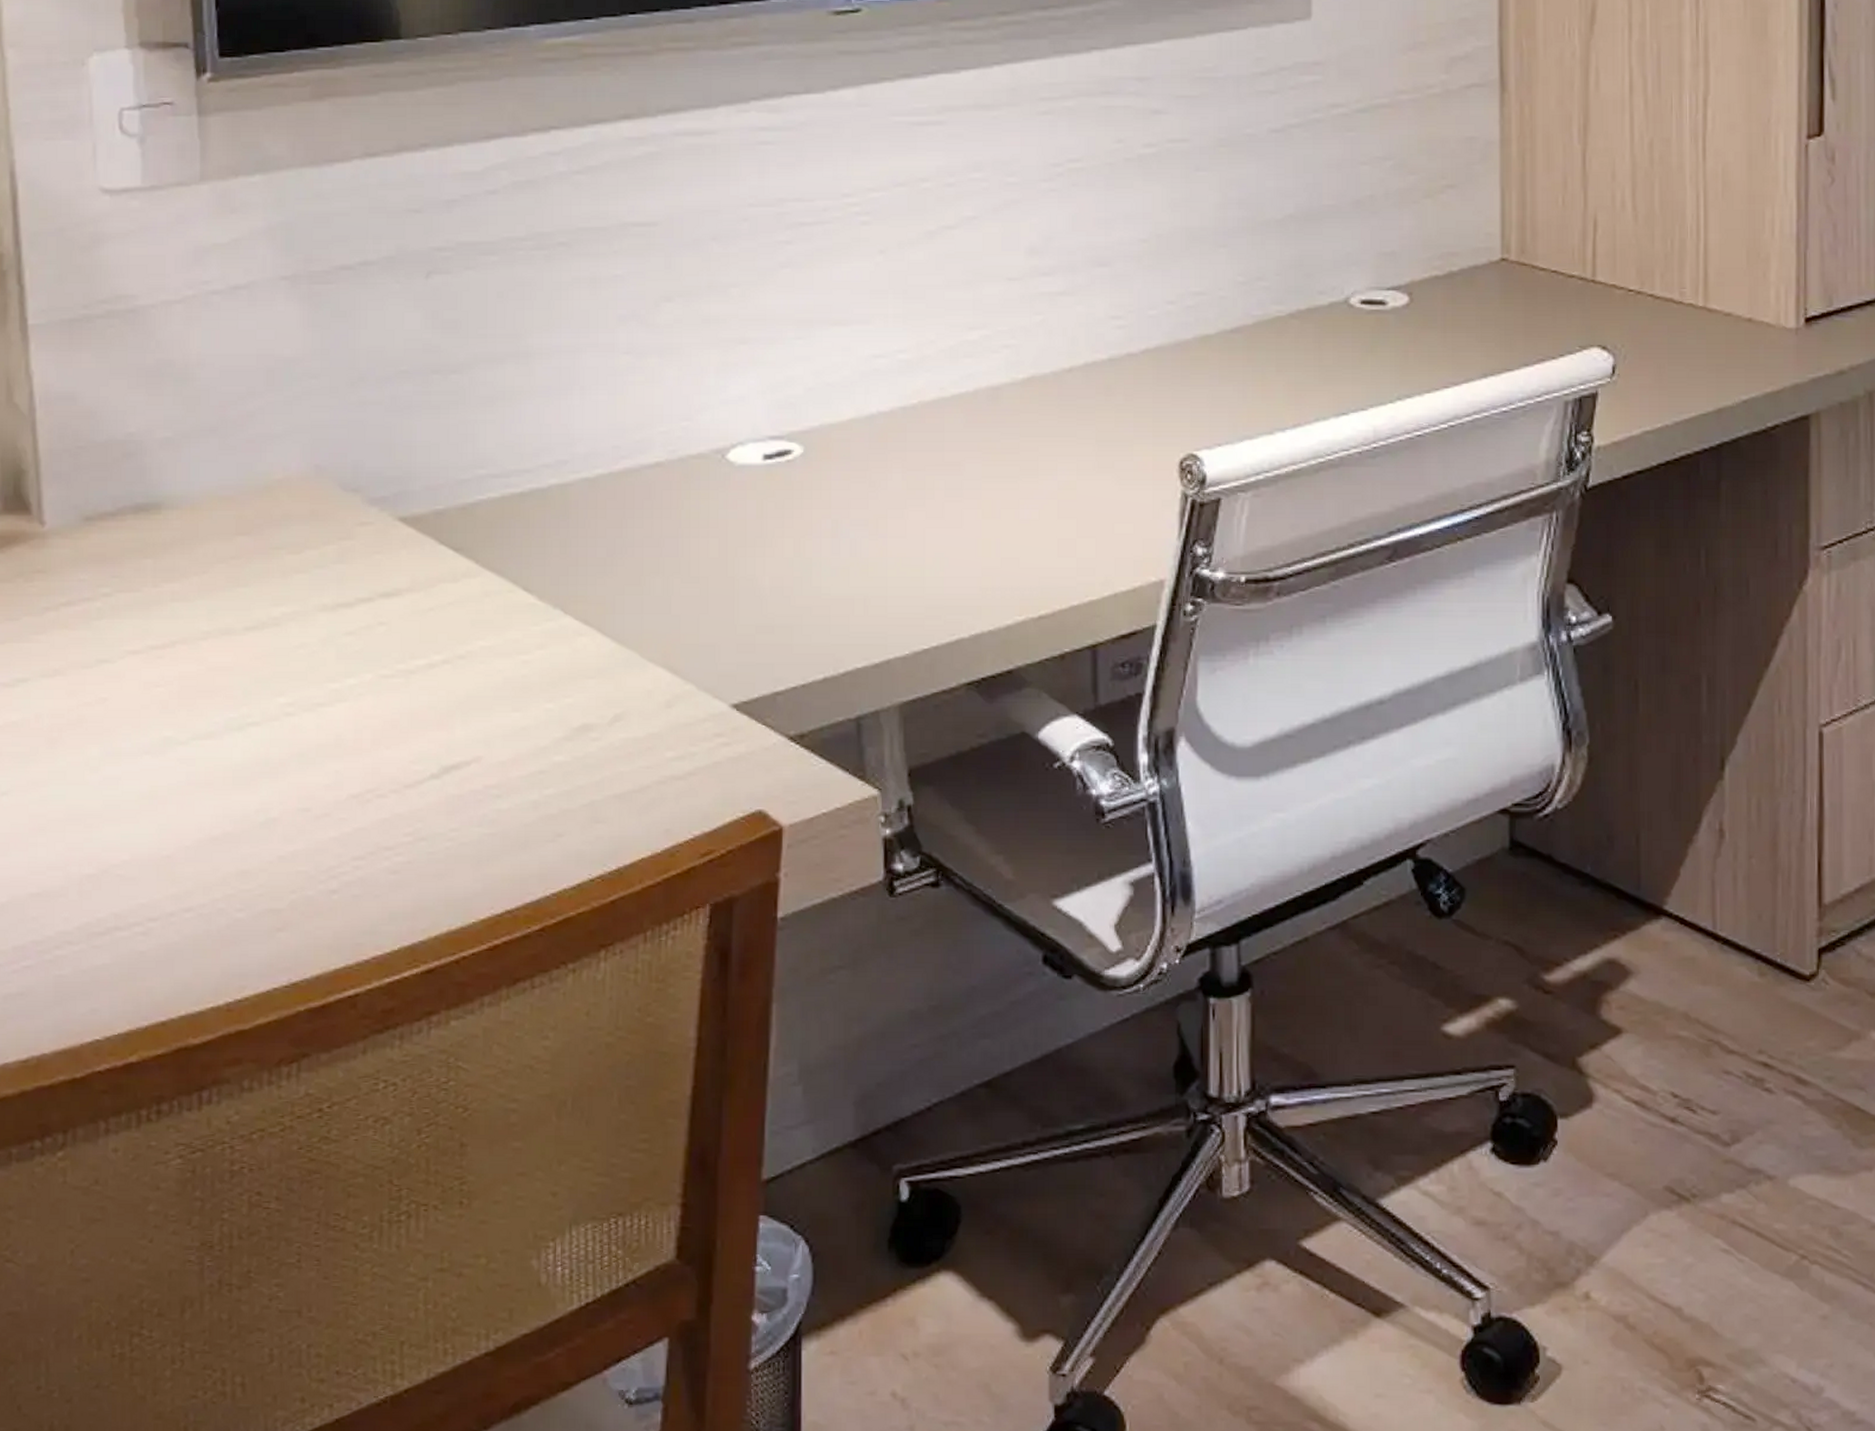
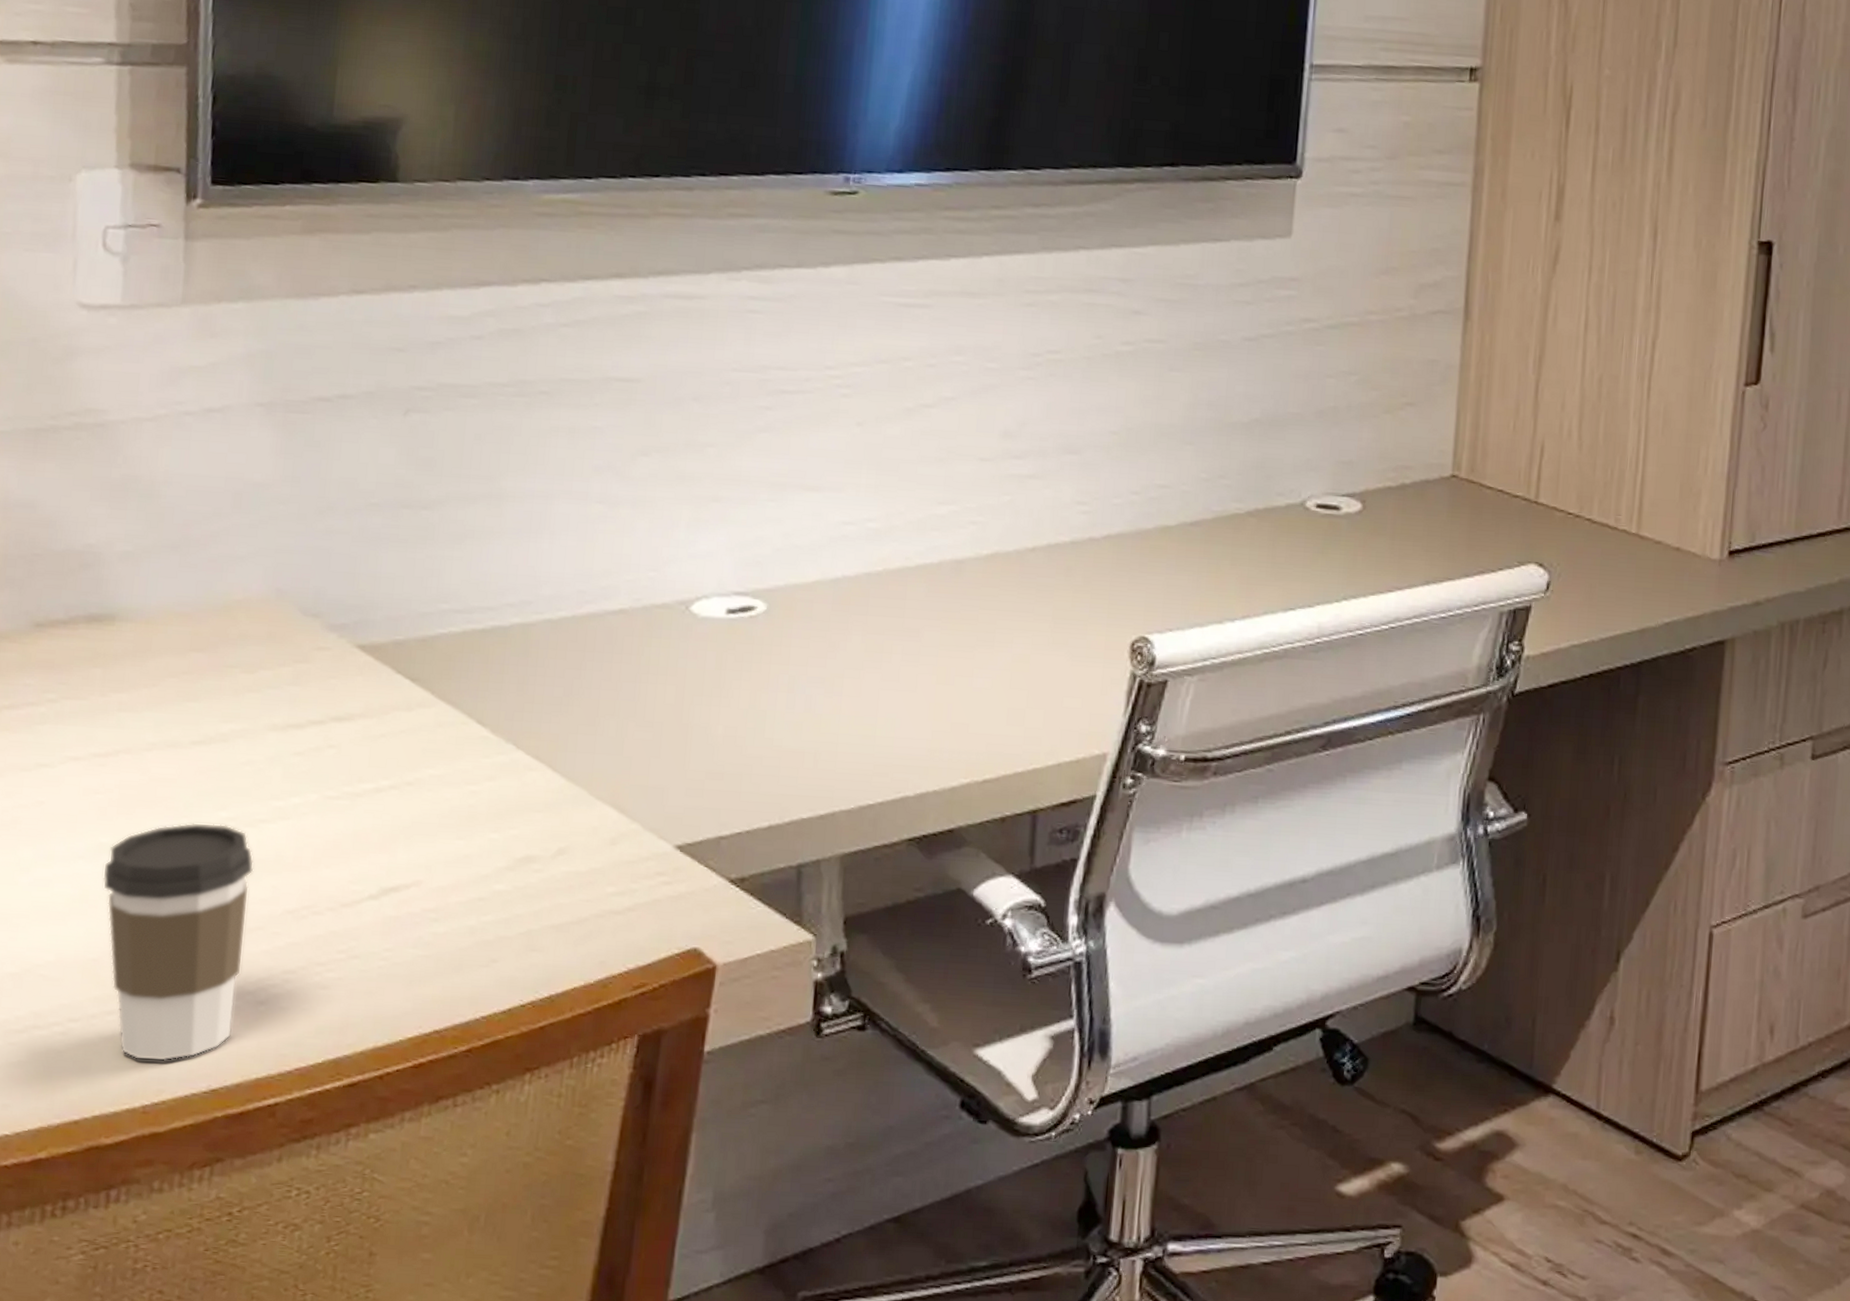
coffee cup: none [169,711,316,957] -> present [102,823,254,1062]

